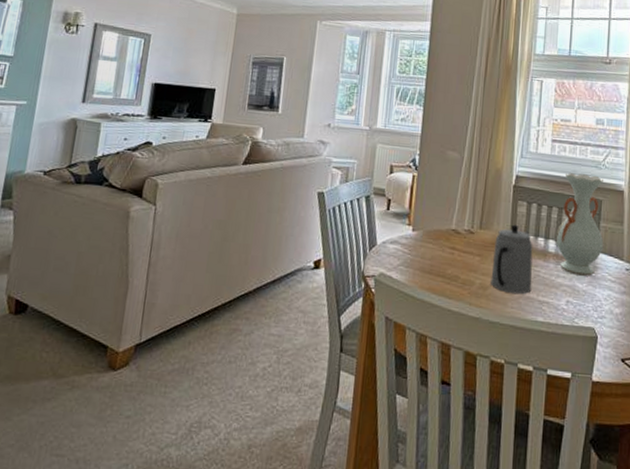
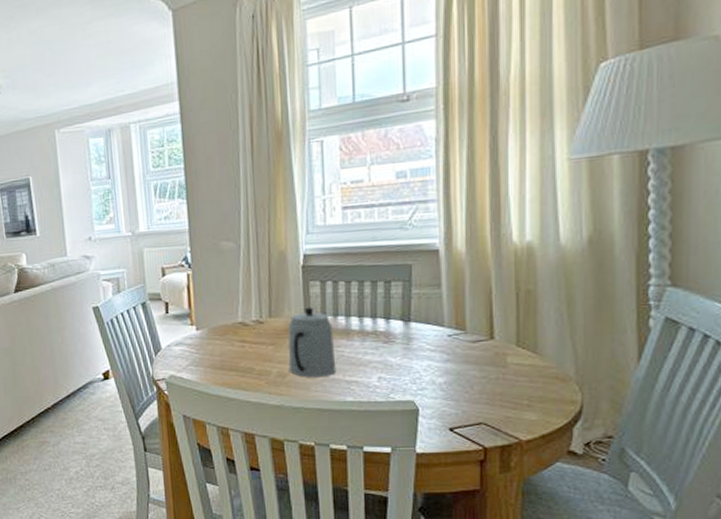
vase: present [555,173,604,276] -> none [358,238,418,350]

